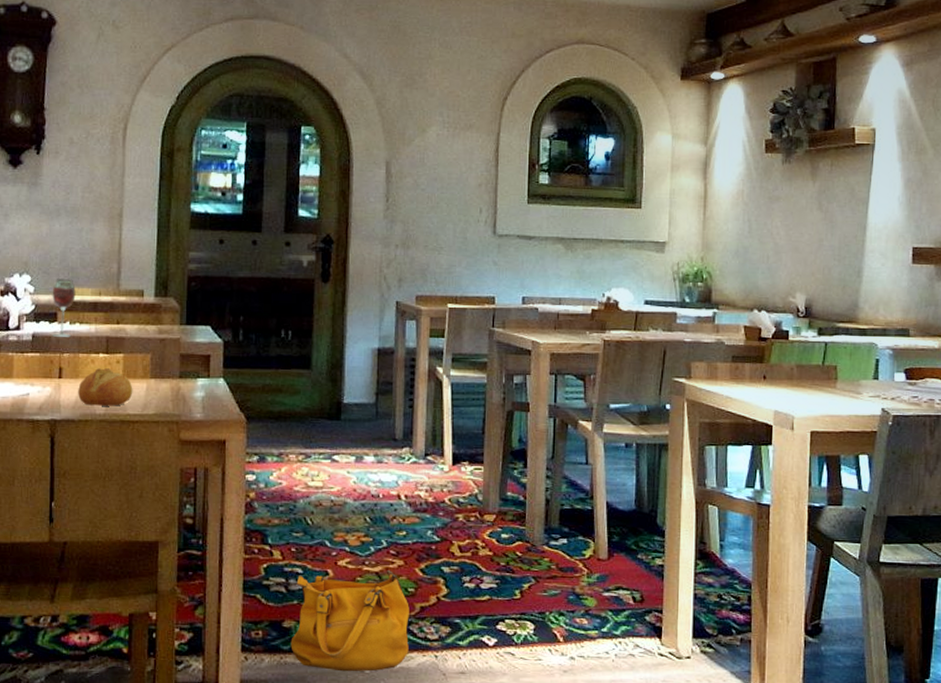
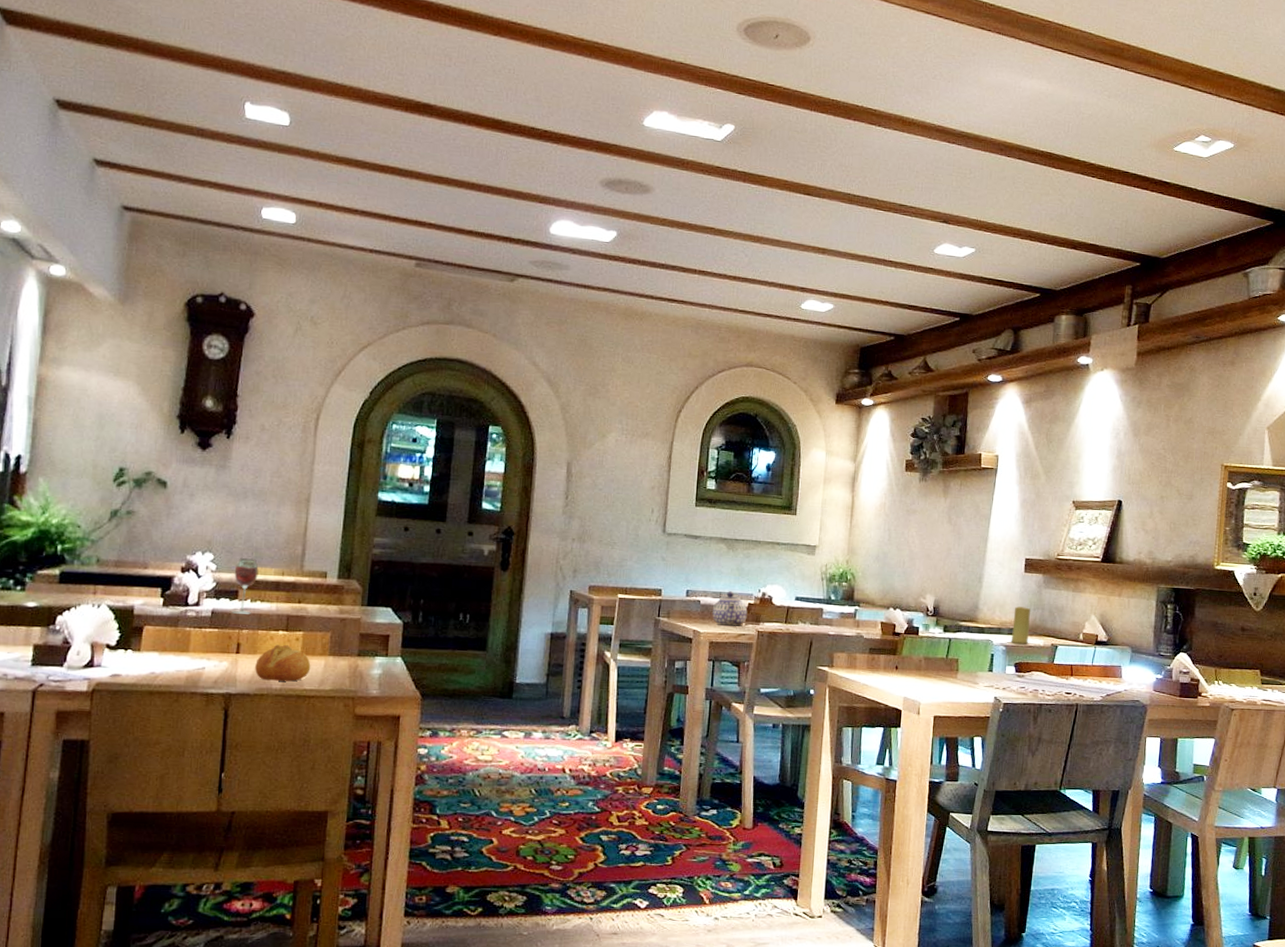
handbag: present [290,570,409,672] -> none [453,839,568,934]
teapot: none [552,296,591,335] -> present [712,591,748,626]
candle: none [896,303,922,349] -> present [1008,606,1030,646]

